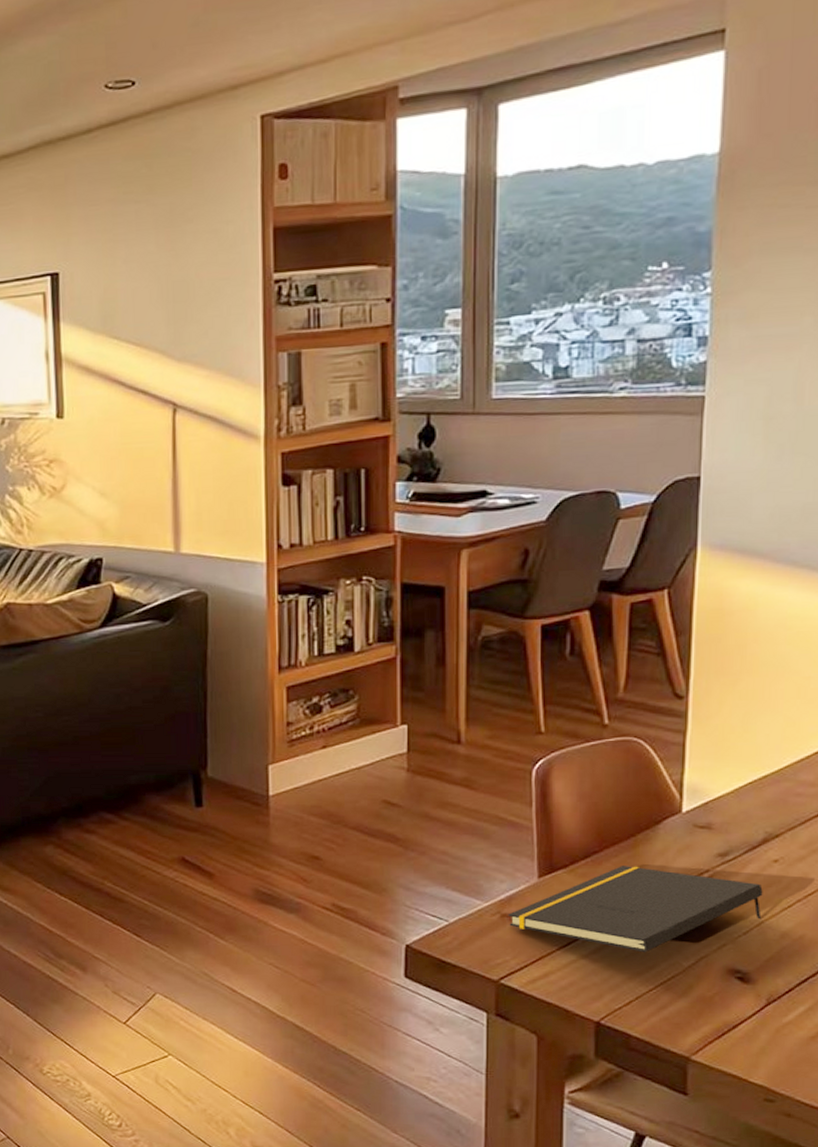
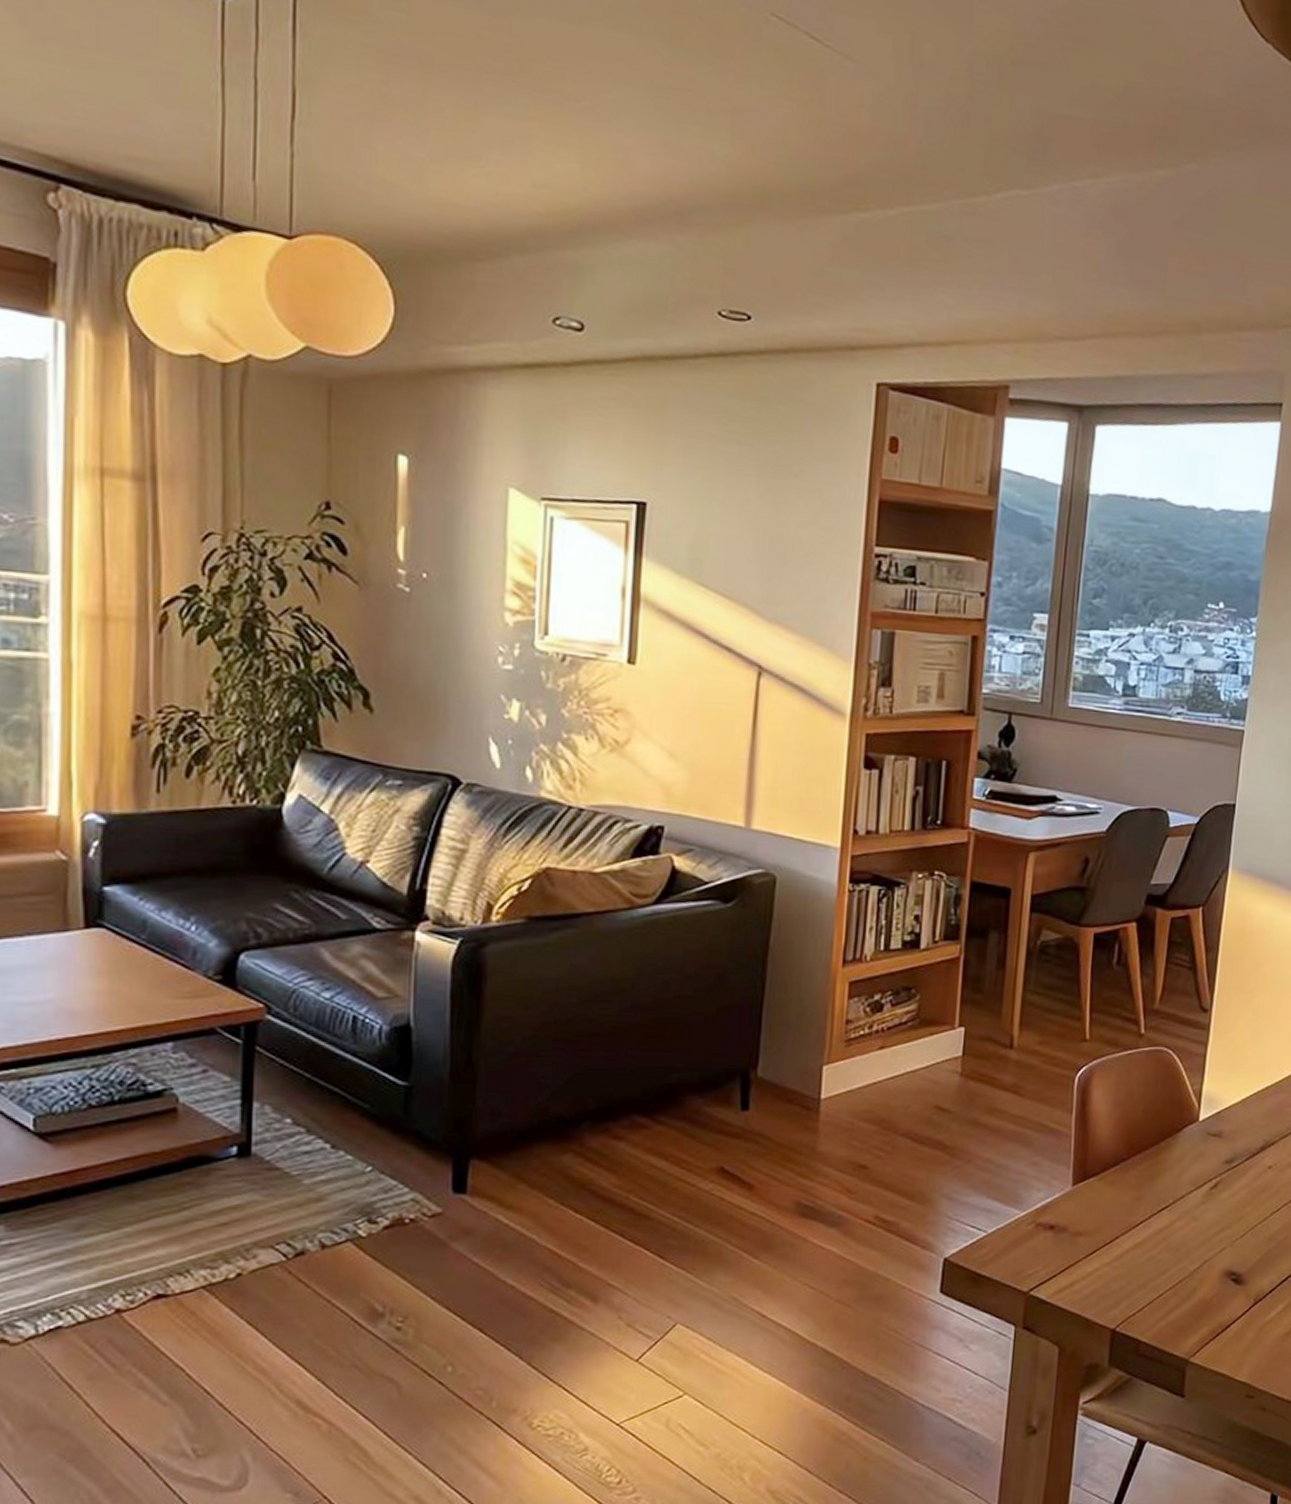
notepad: present [508,866,763,953] -> none [1042,1173,1258,1258]

